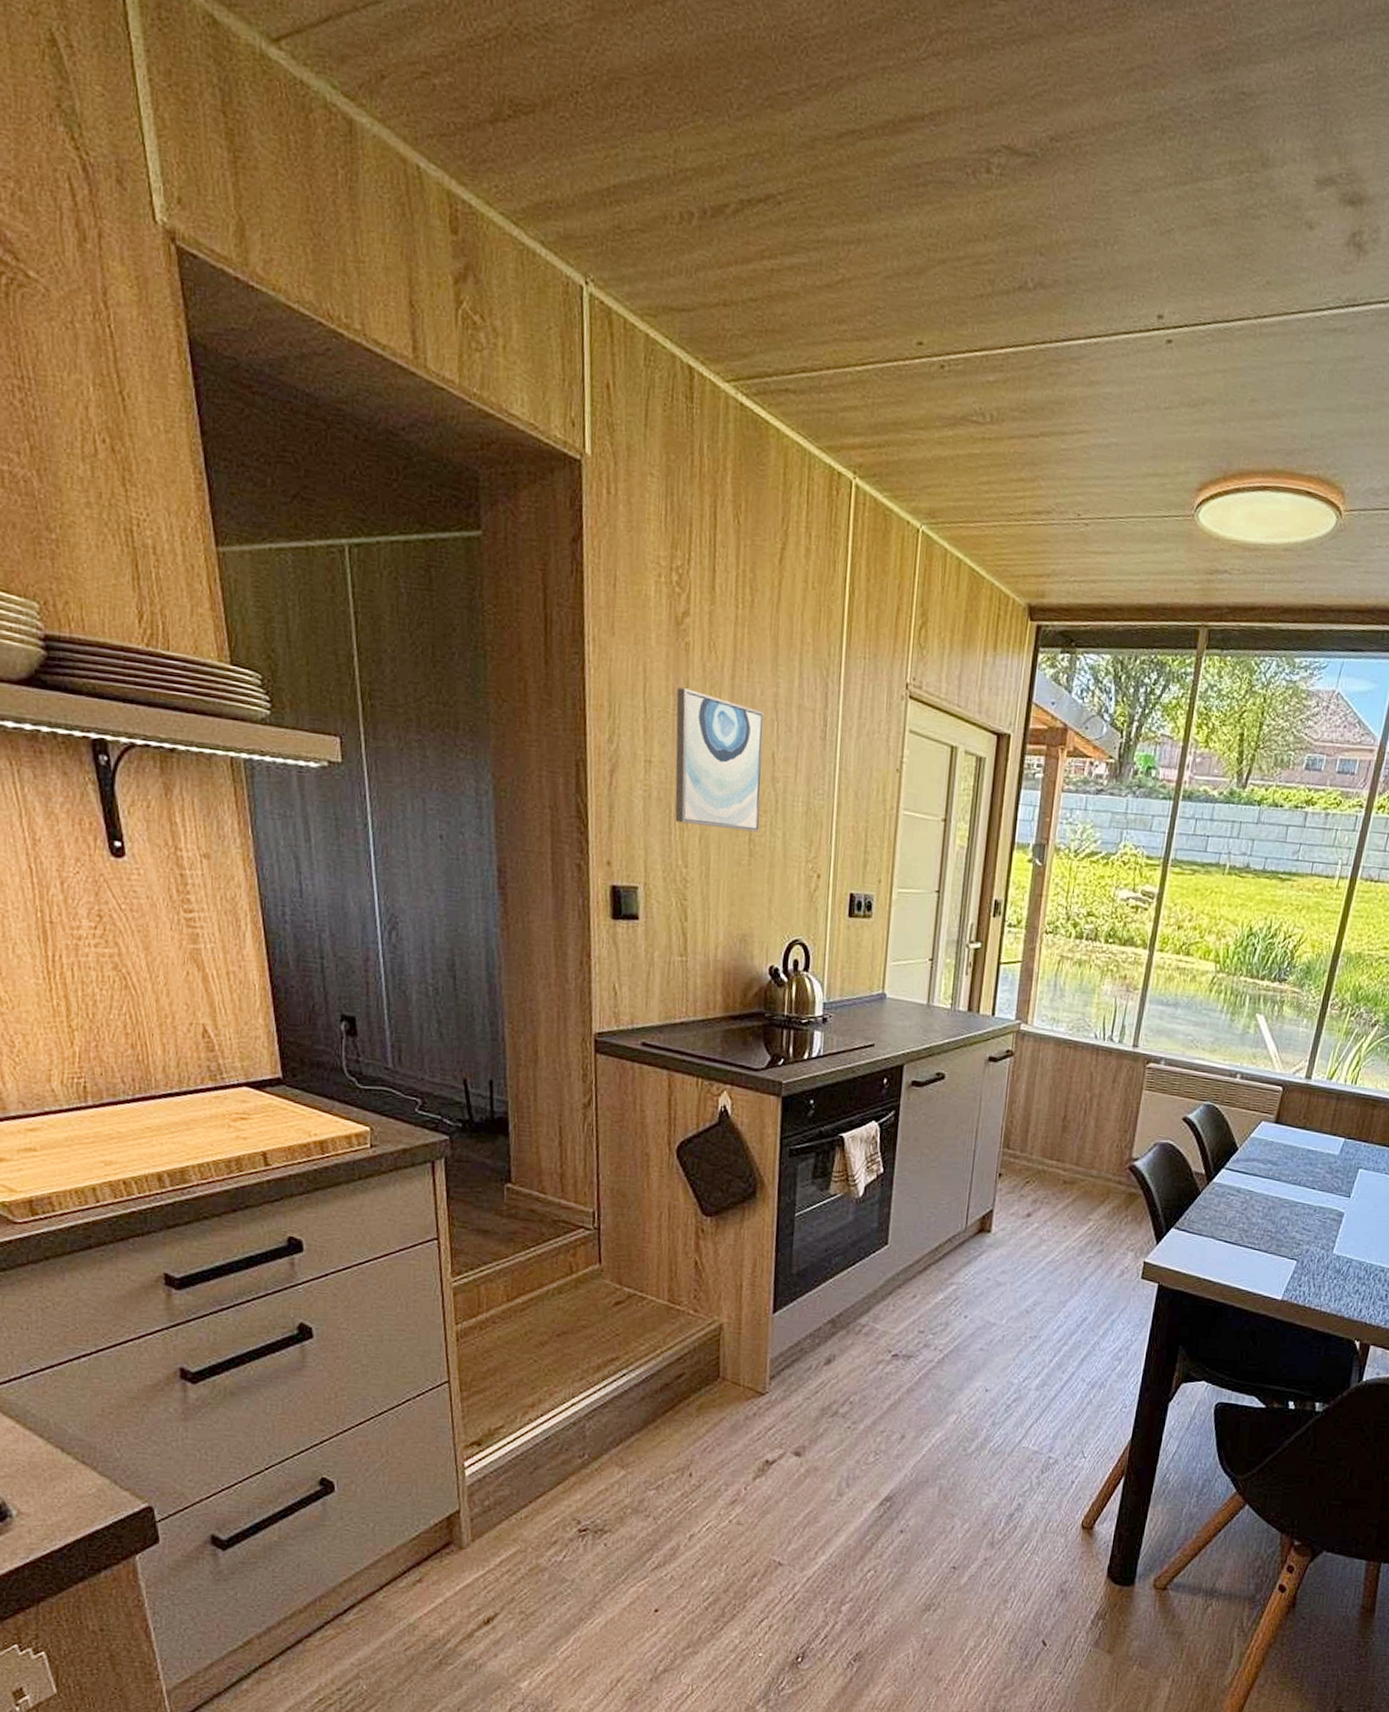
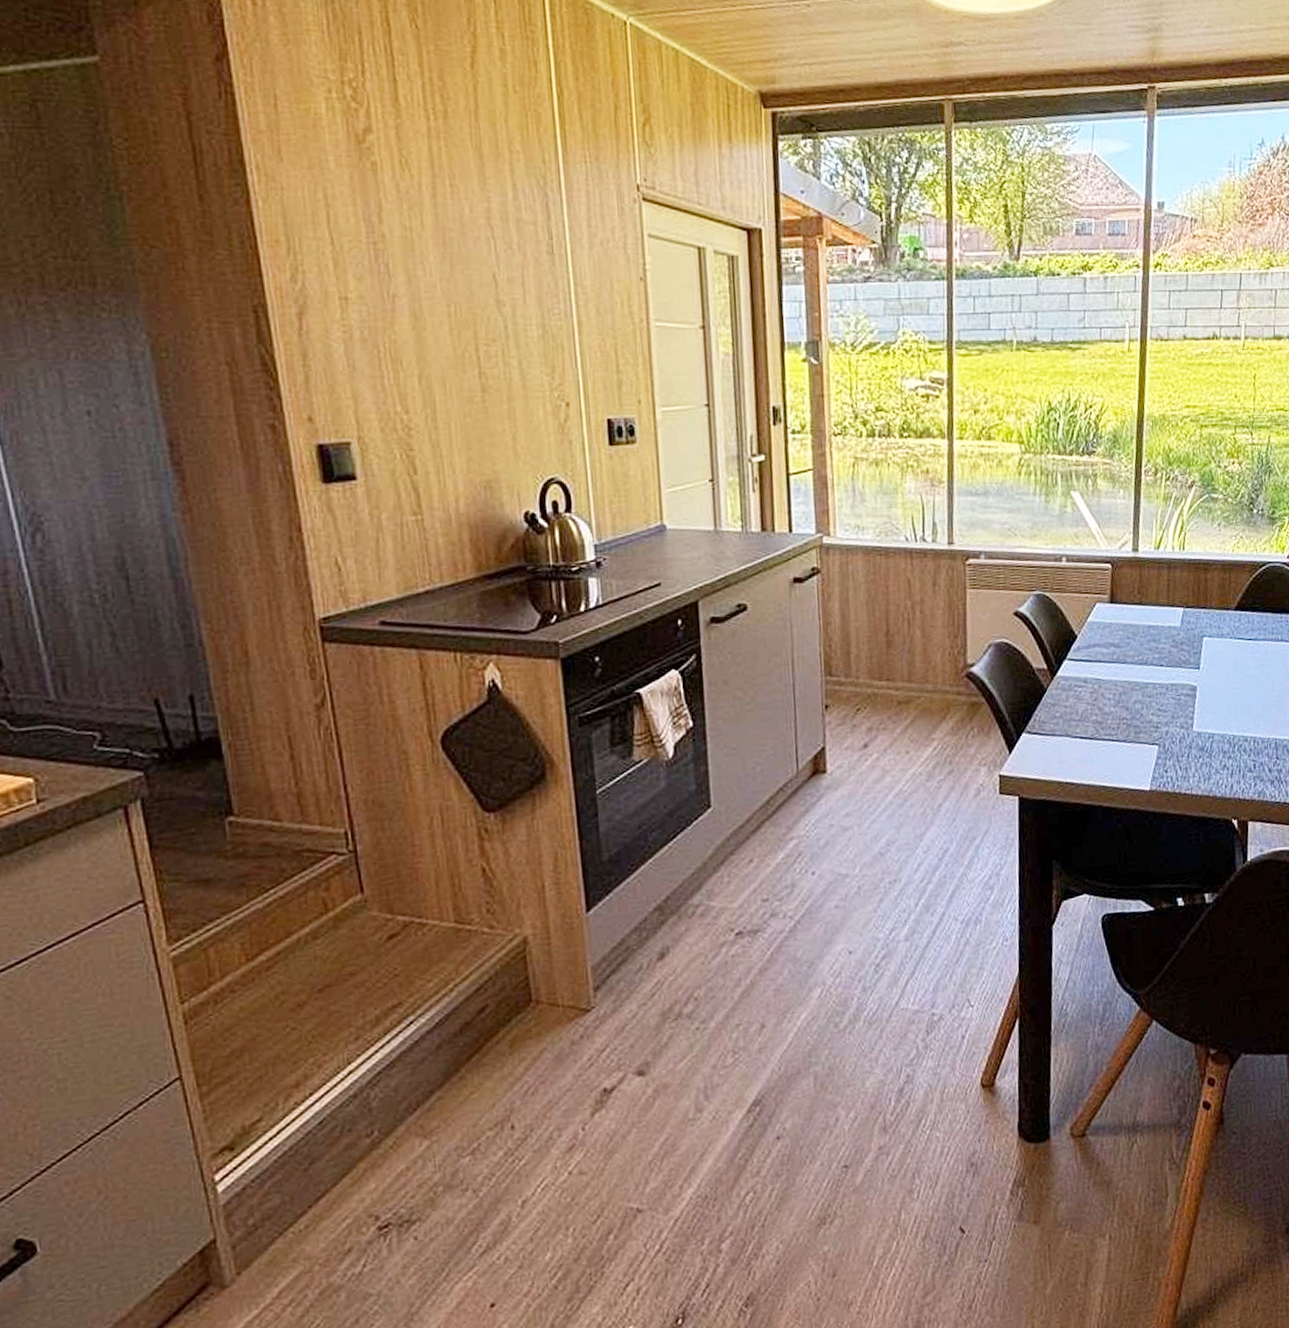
wall art: present [675,688,764,833] -> none [368,213,490,365]

